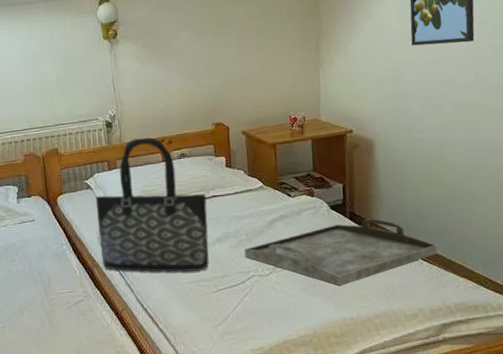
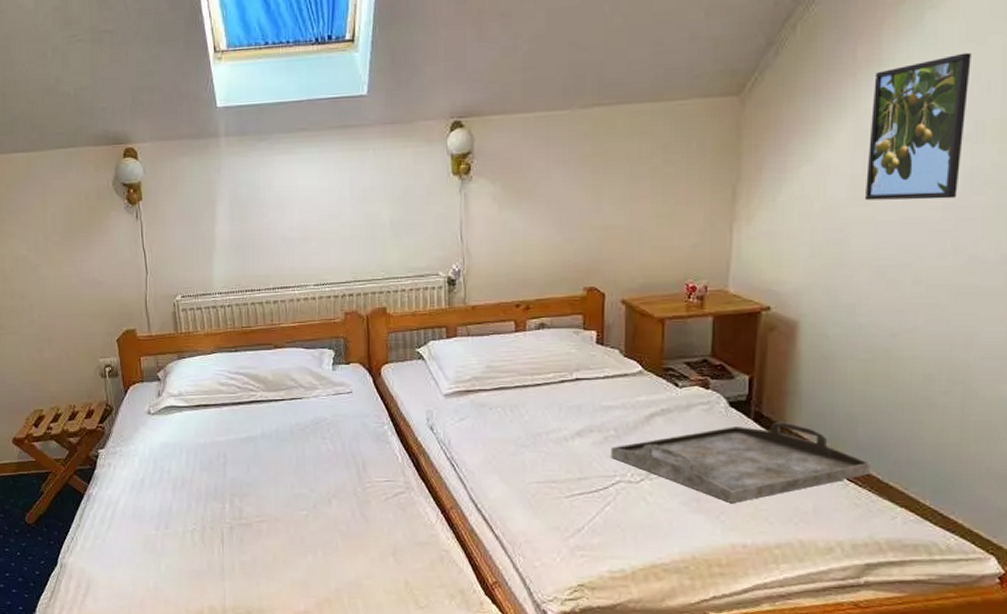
tote bag: present [95,137,209,272] -> none [428,301,569,469]

